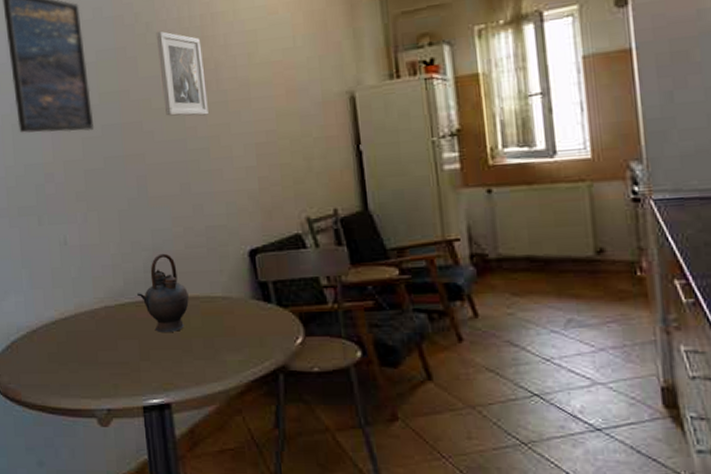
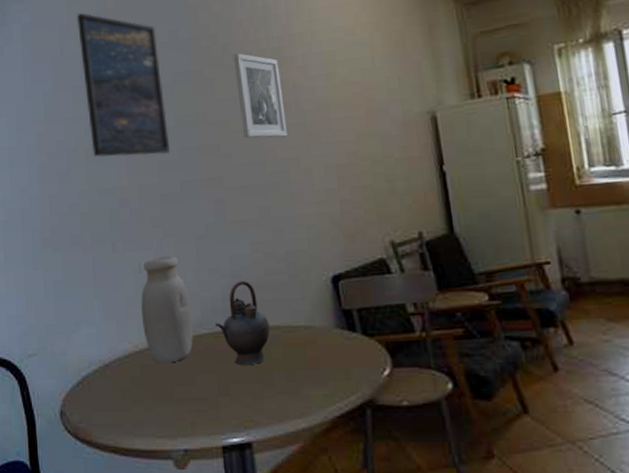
jar: none [66,229,116,330] -> present [141,256,193,364]

